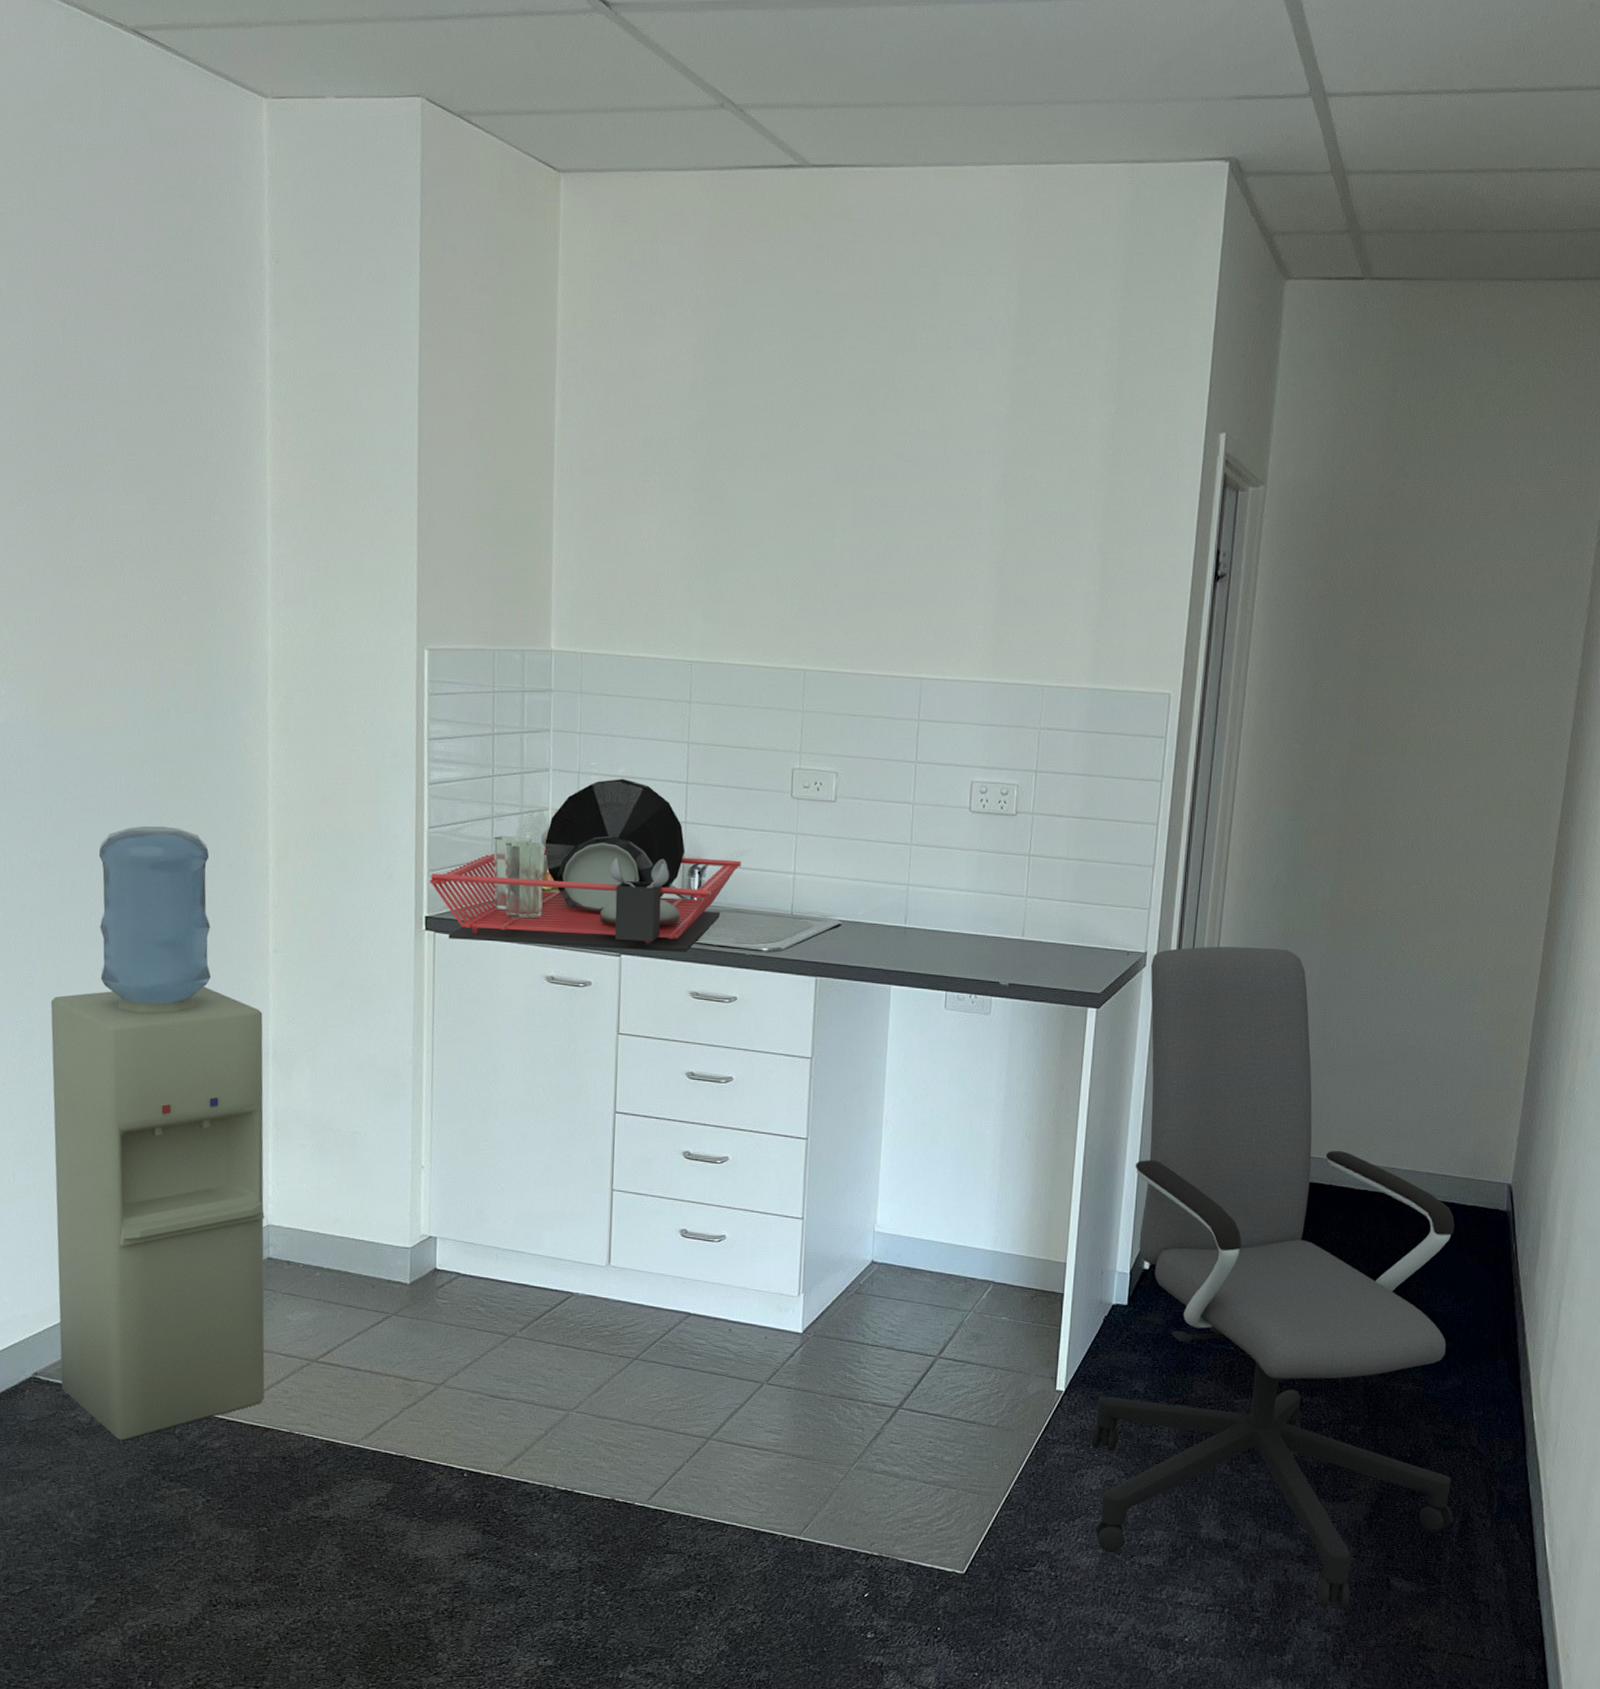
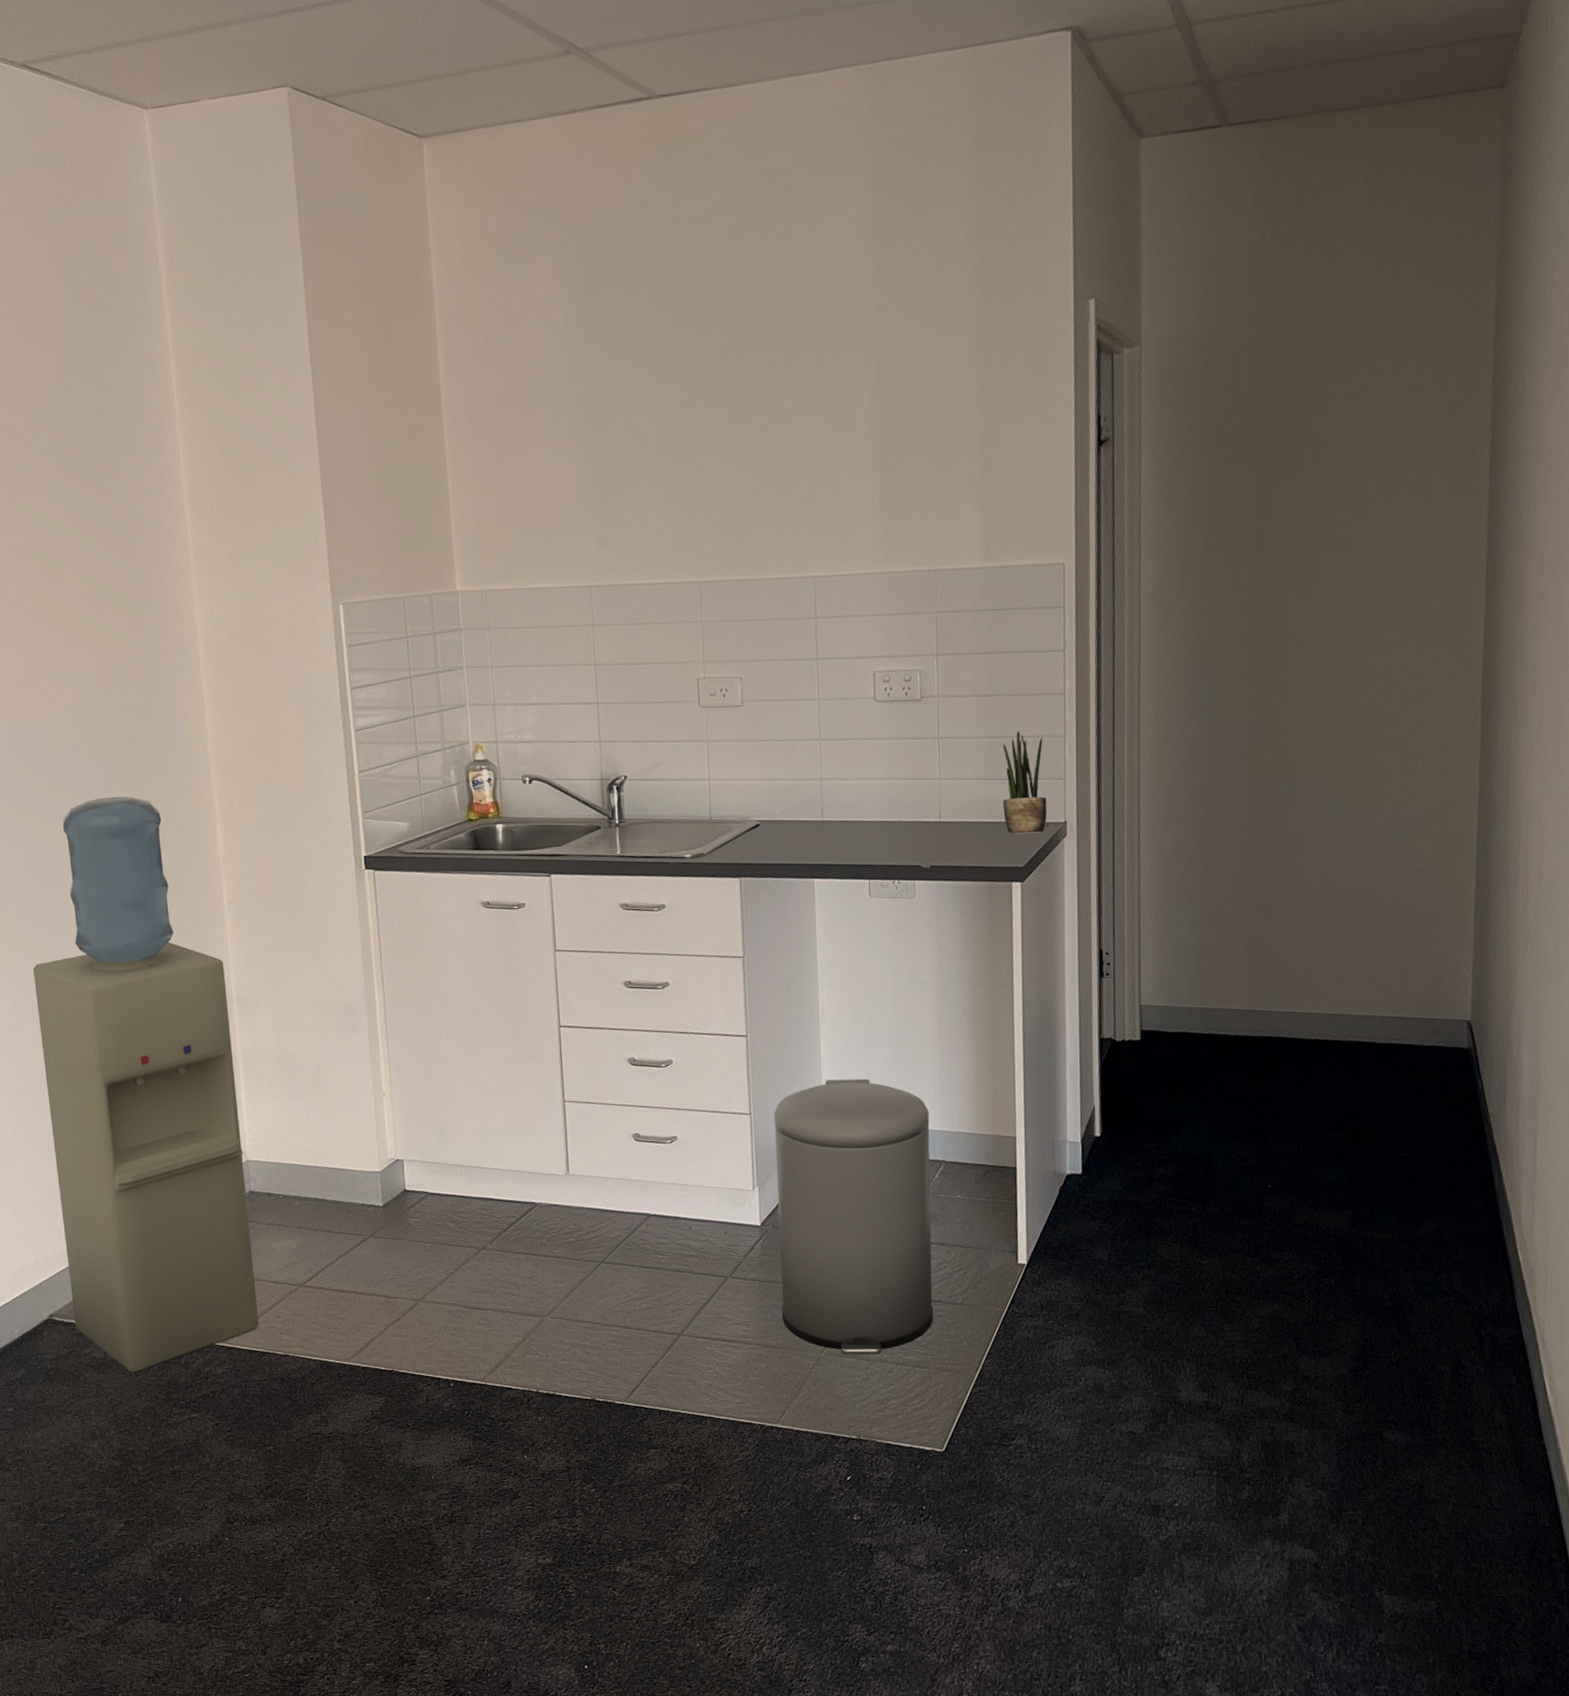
dish rack: present [430,778,741,953] -> none [365,705,657,876]
pedal bin: none [815,1190,983,1472] -> present [773,1078,933,1355]
potted plant: none [1086,856,1132,961] -> present [1002,730,1048,833]
office chair: present [1092,946,1455,1609] -> none [1059,804,1443,1465]

